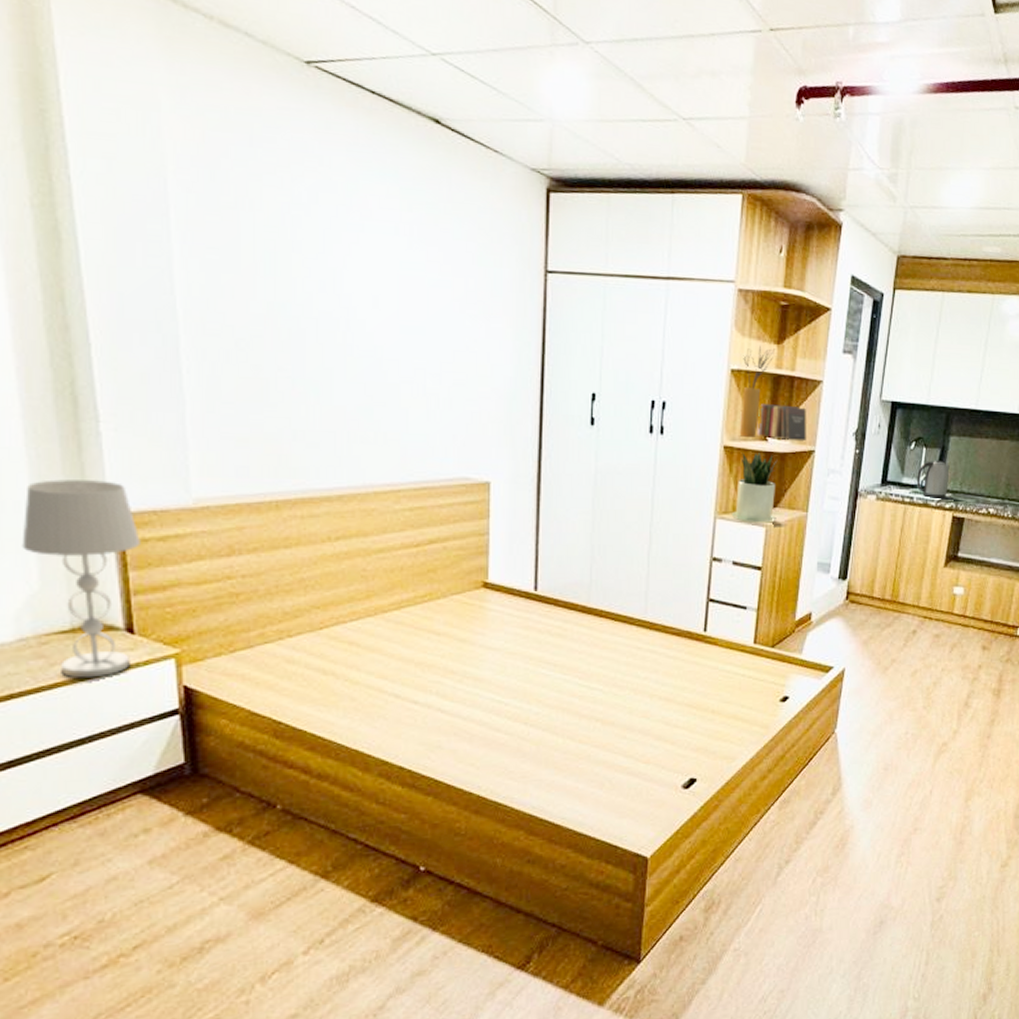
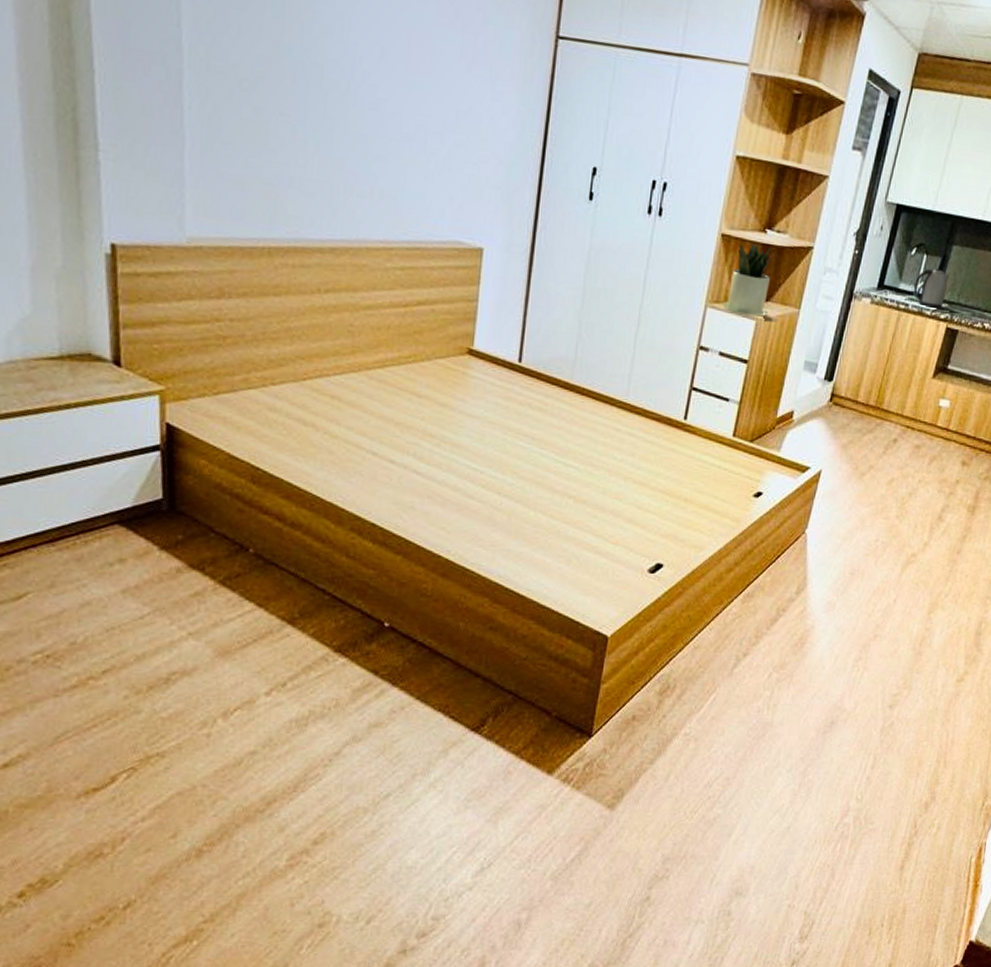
table lamp: present [22,479,141,678] -> none [16,205,133,407]
vase: present [740,345,776,439] -> none [739,133,784,229]
books: present [757,404,806,442] -> none [756,194,809,237]

